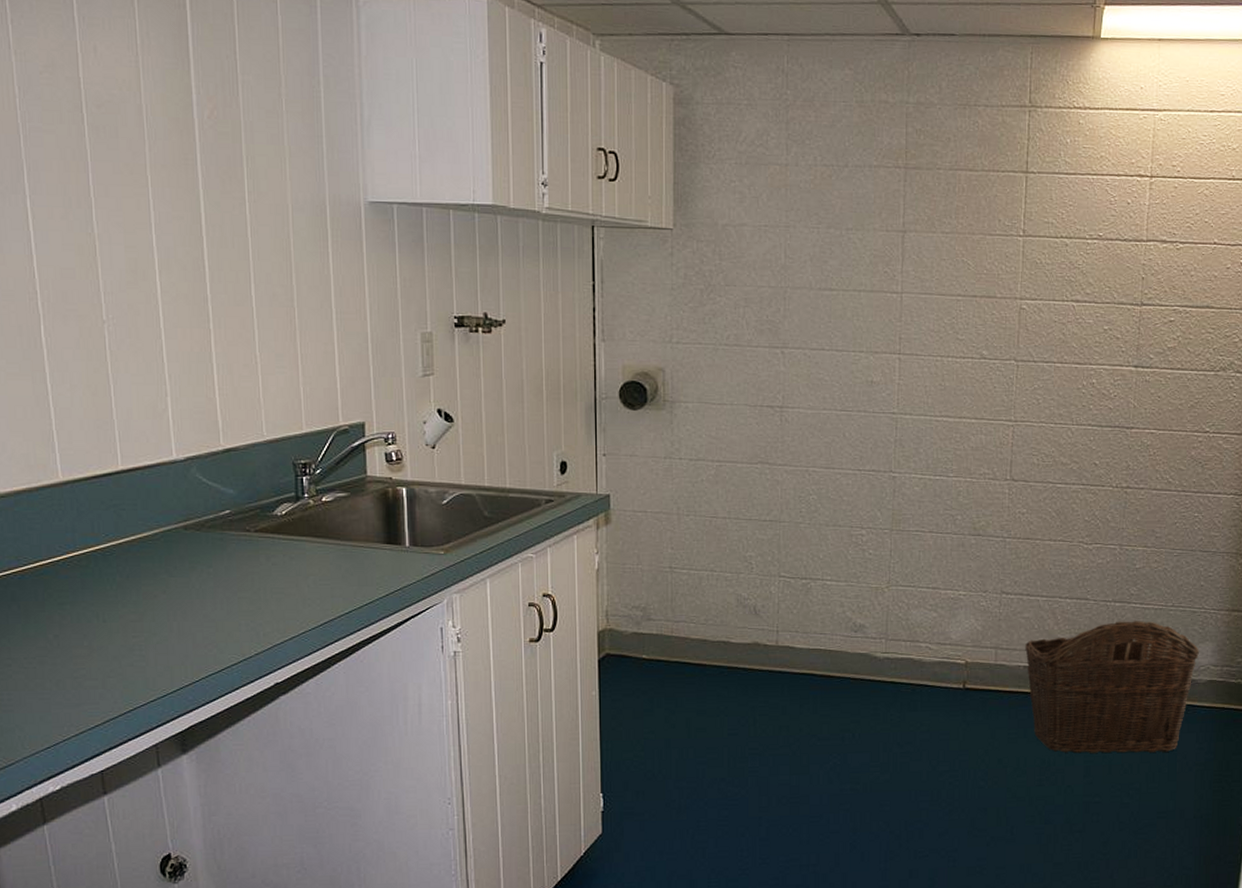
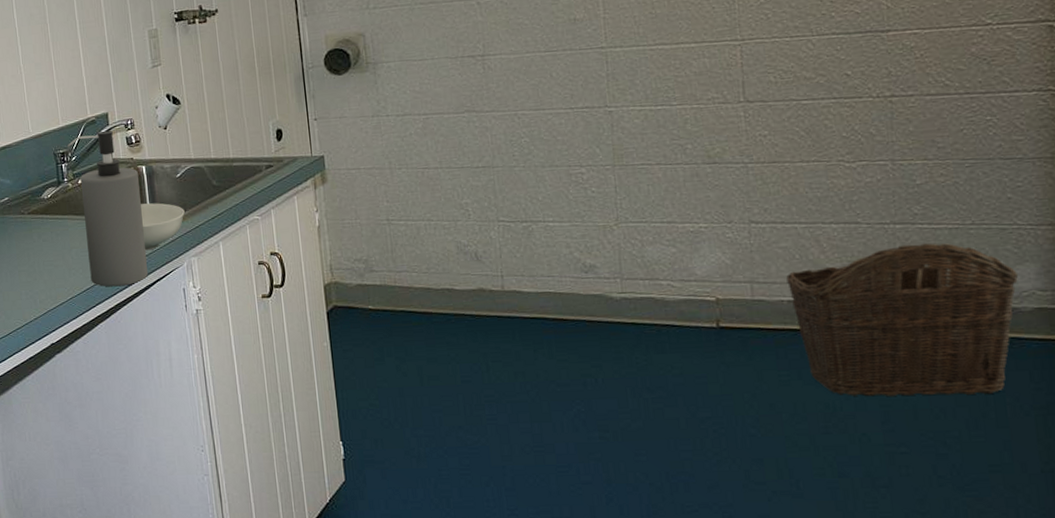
soap dispenser: none [311,442,400,622] -> present [67,130,148,287]
bowl: none [396,531,449,584] -> present [140,203,185,251]

